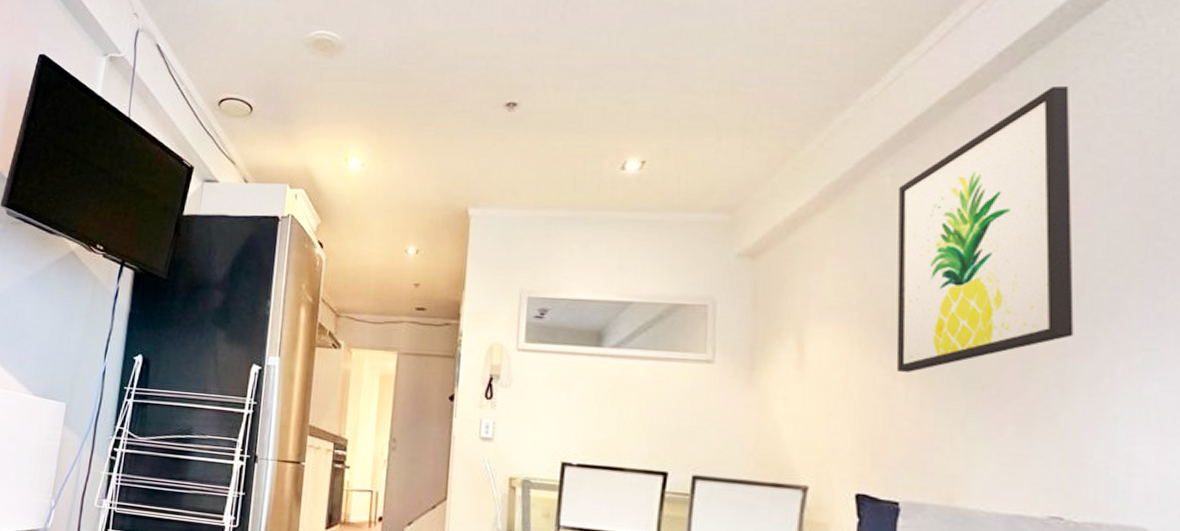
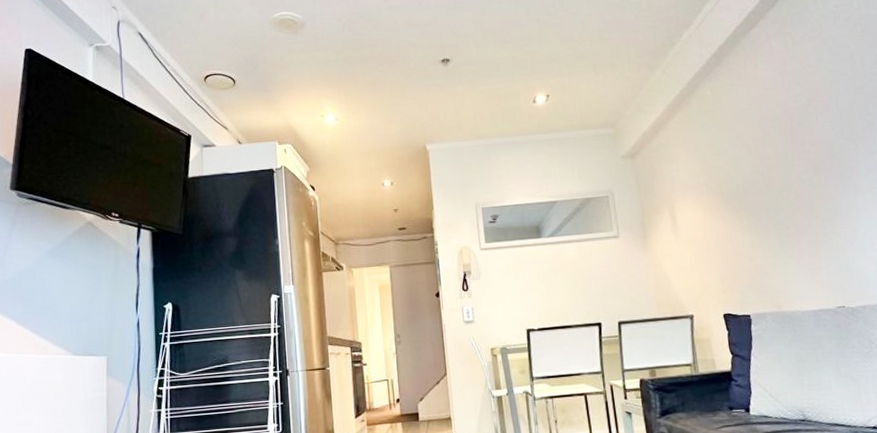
wall art: present [896,86,1074,372] -> none [716,19,832,225]

